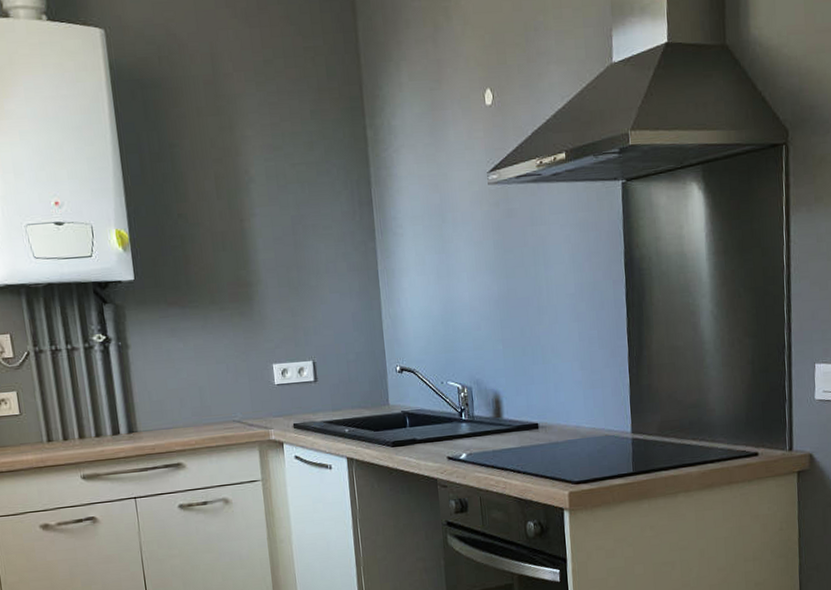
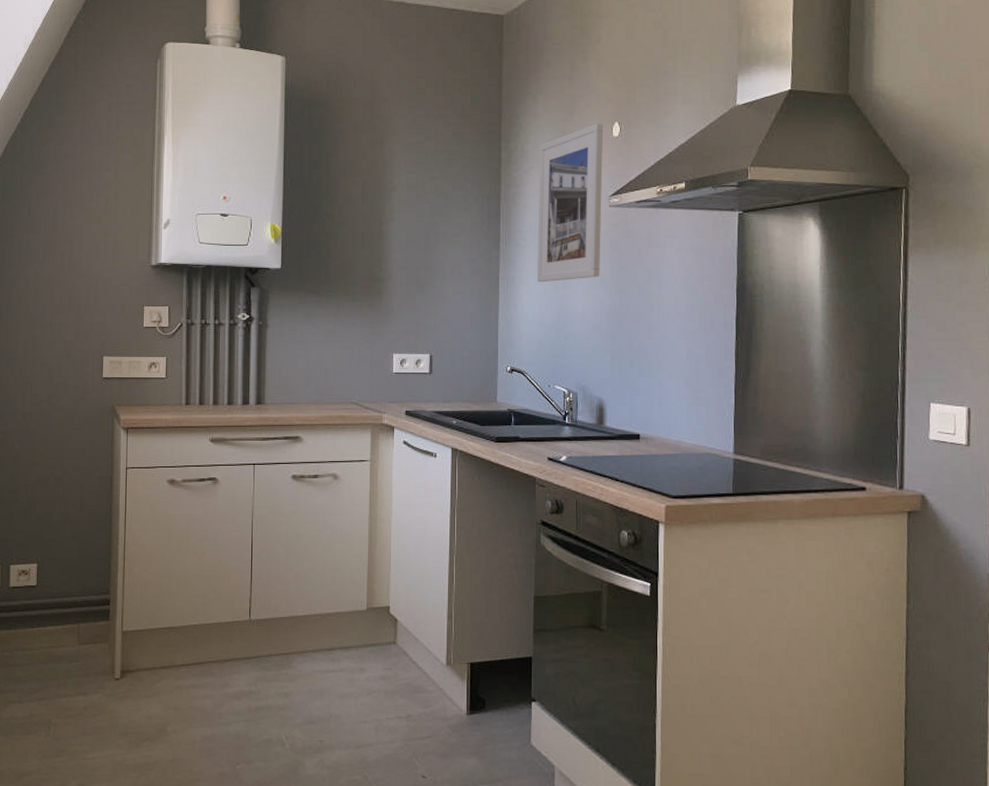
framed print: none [408,90,485,273] -> present [536,123,604,283]

